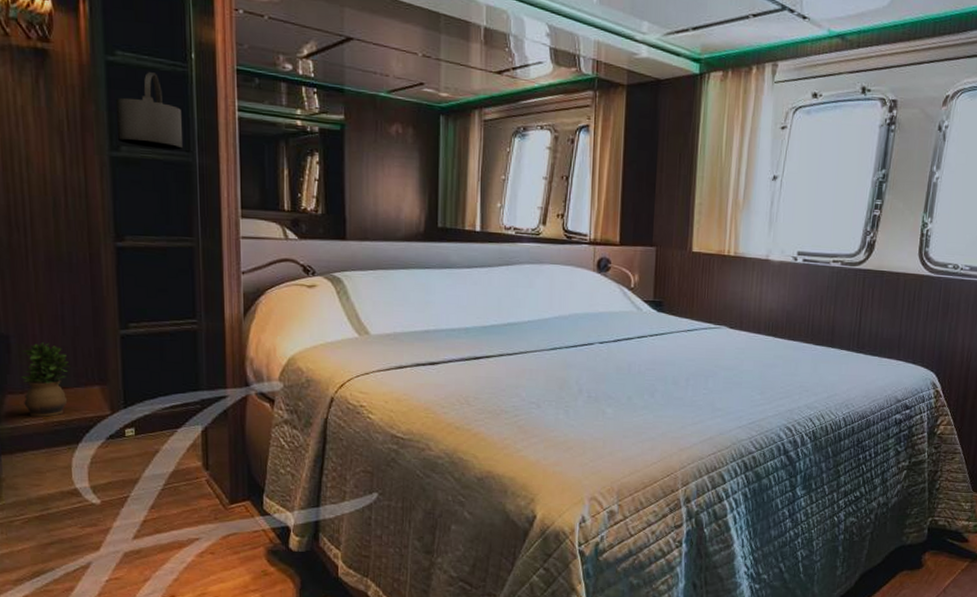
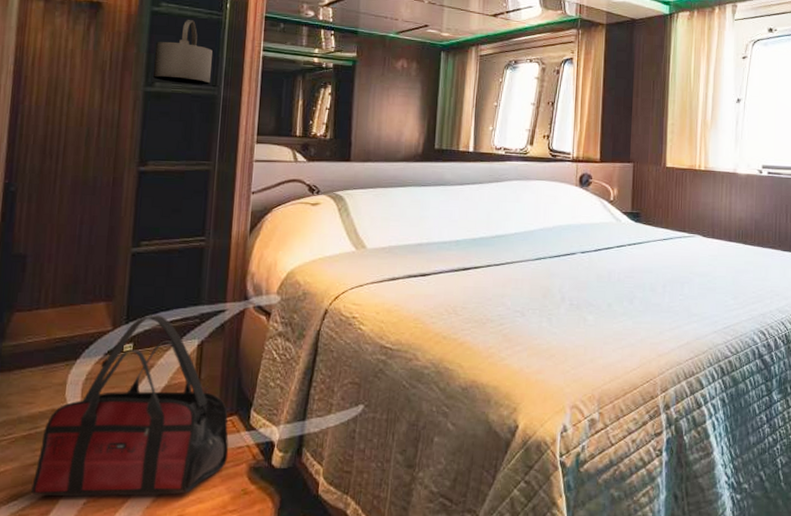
potted plant: present [21,341,71,417] -> none [30,260,81,334]
duffel bag: none [52,400,245,575] -> present [31,315,229,496]

